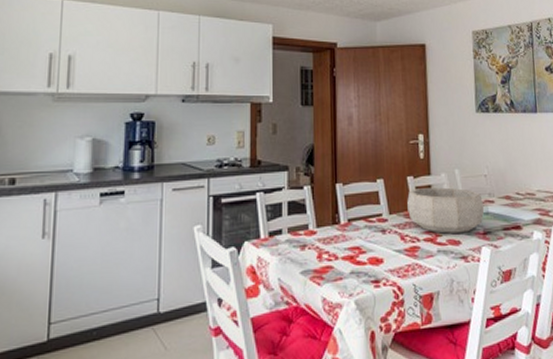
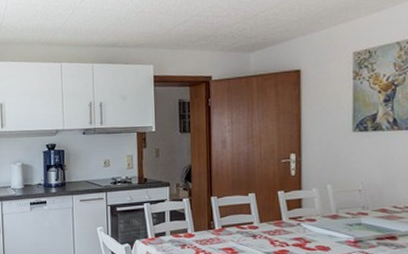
decorative bowl: present [407,187,485,234] -> none [277,201,357,240]

